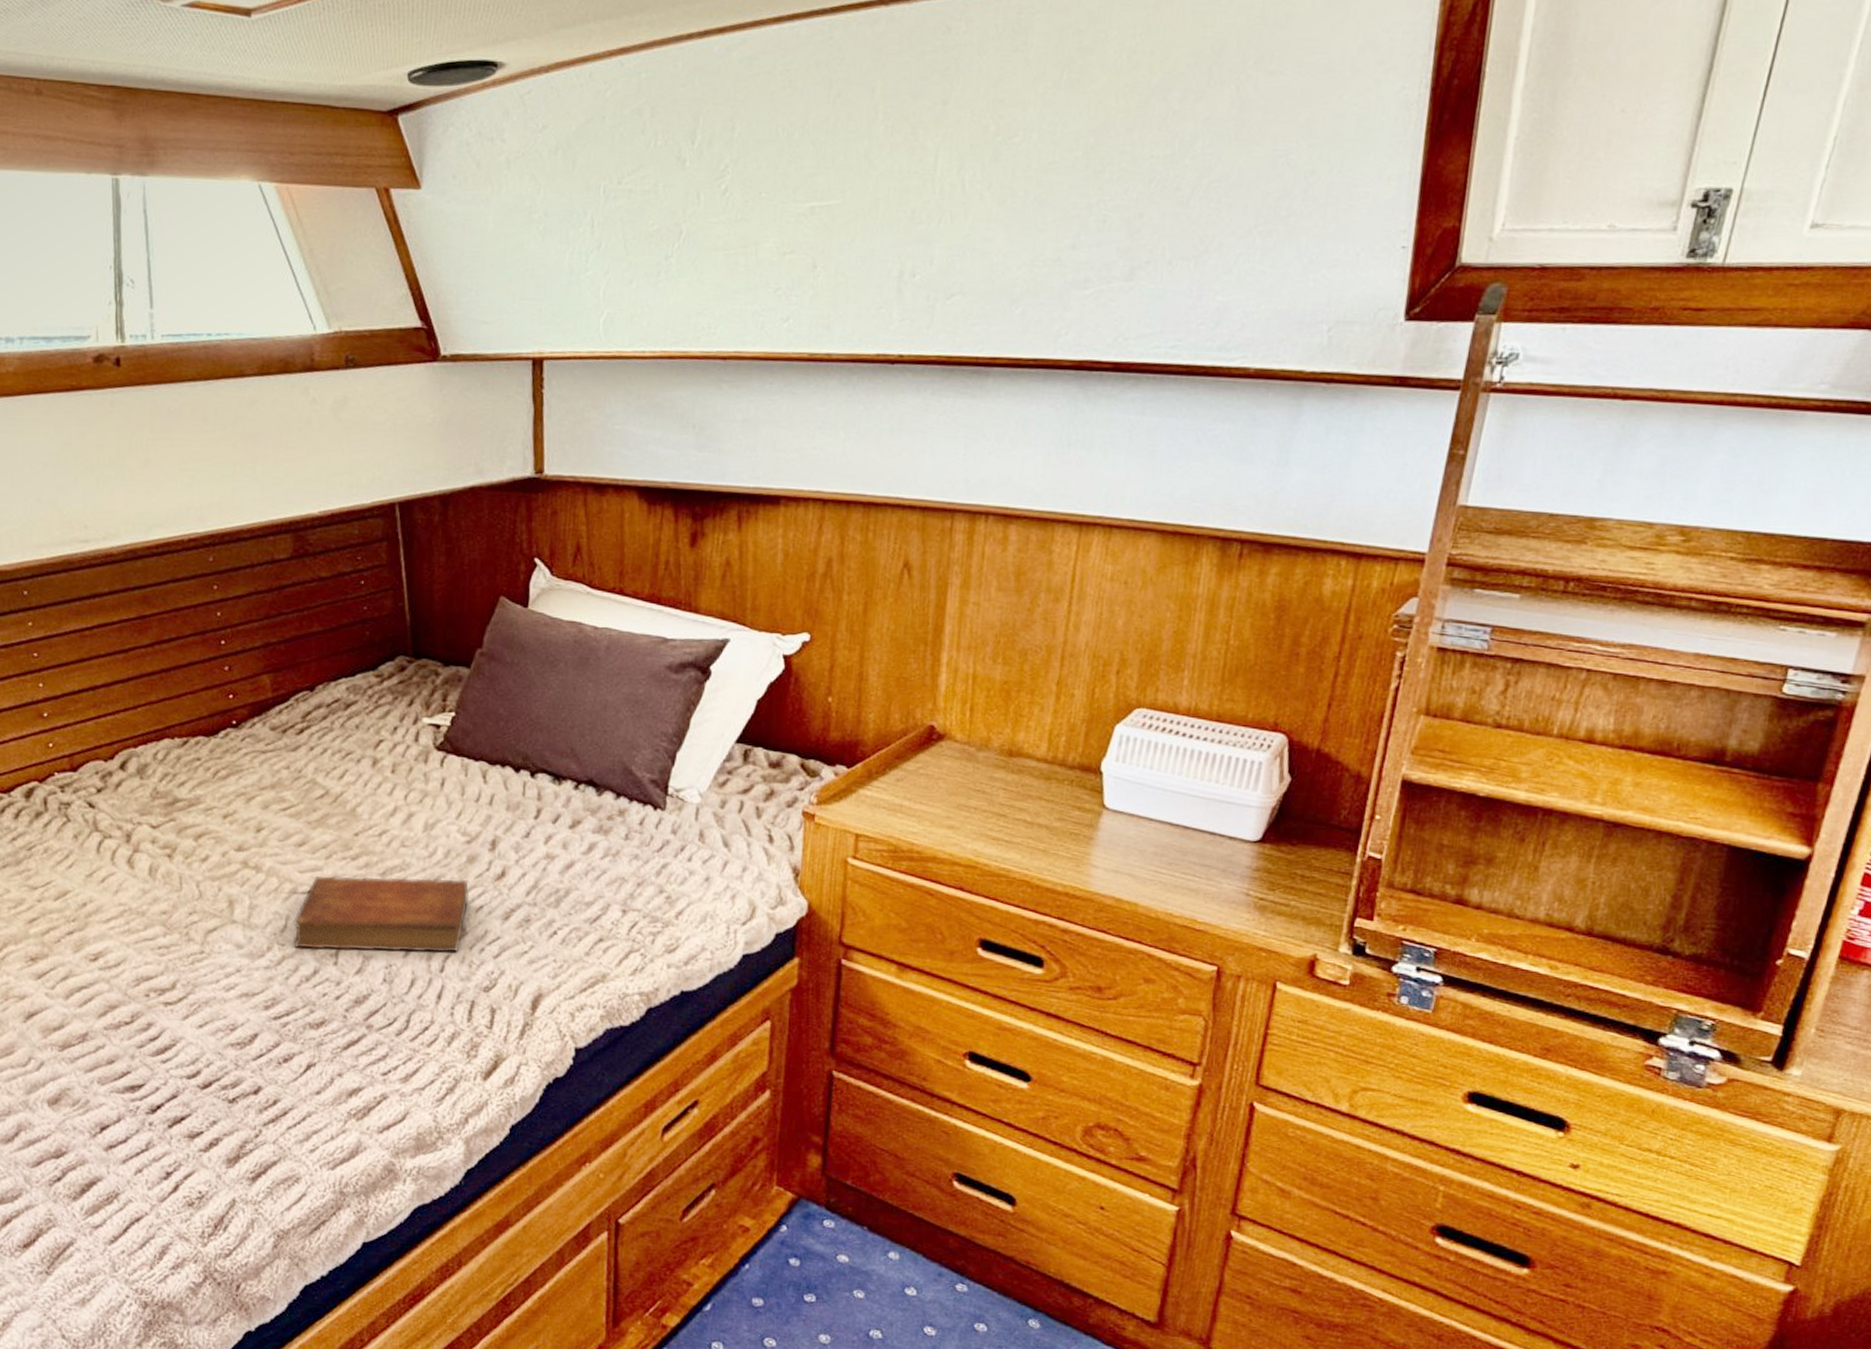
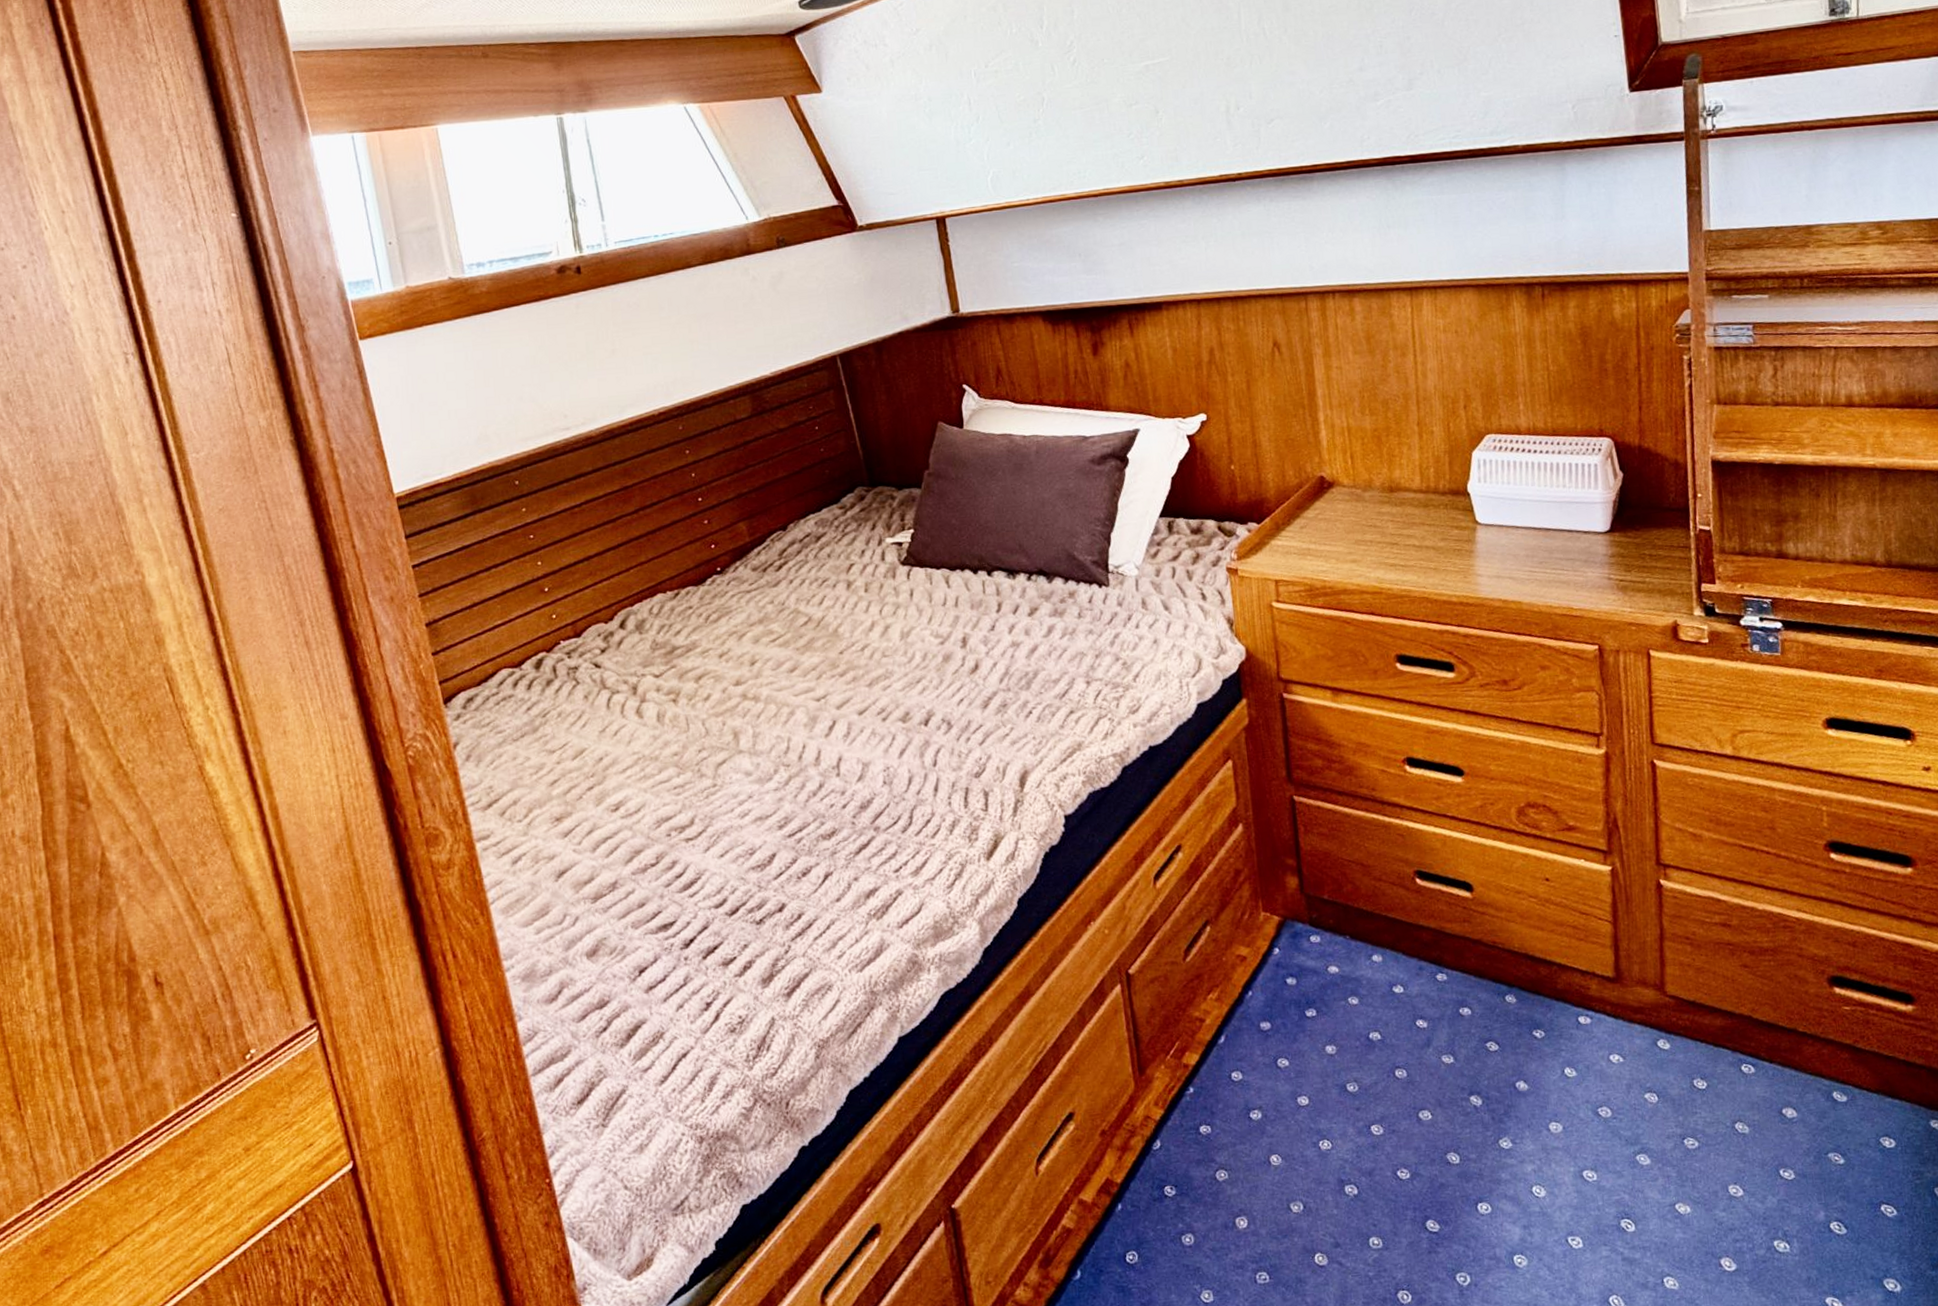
bible: present [293,875,470,953] -> none [794,678,950,767]

